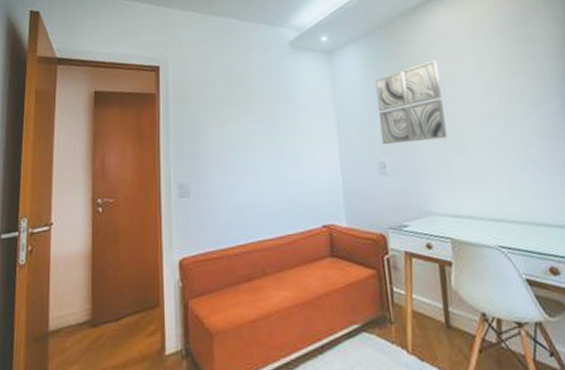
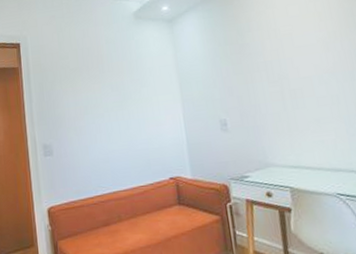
wall art: present [375,60,448,145] -> none [215,21,286,104]

